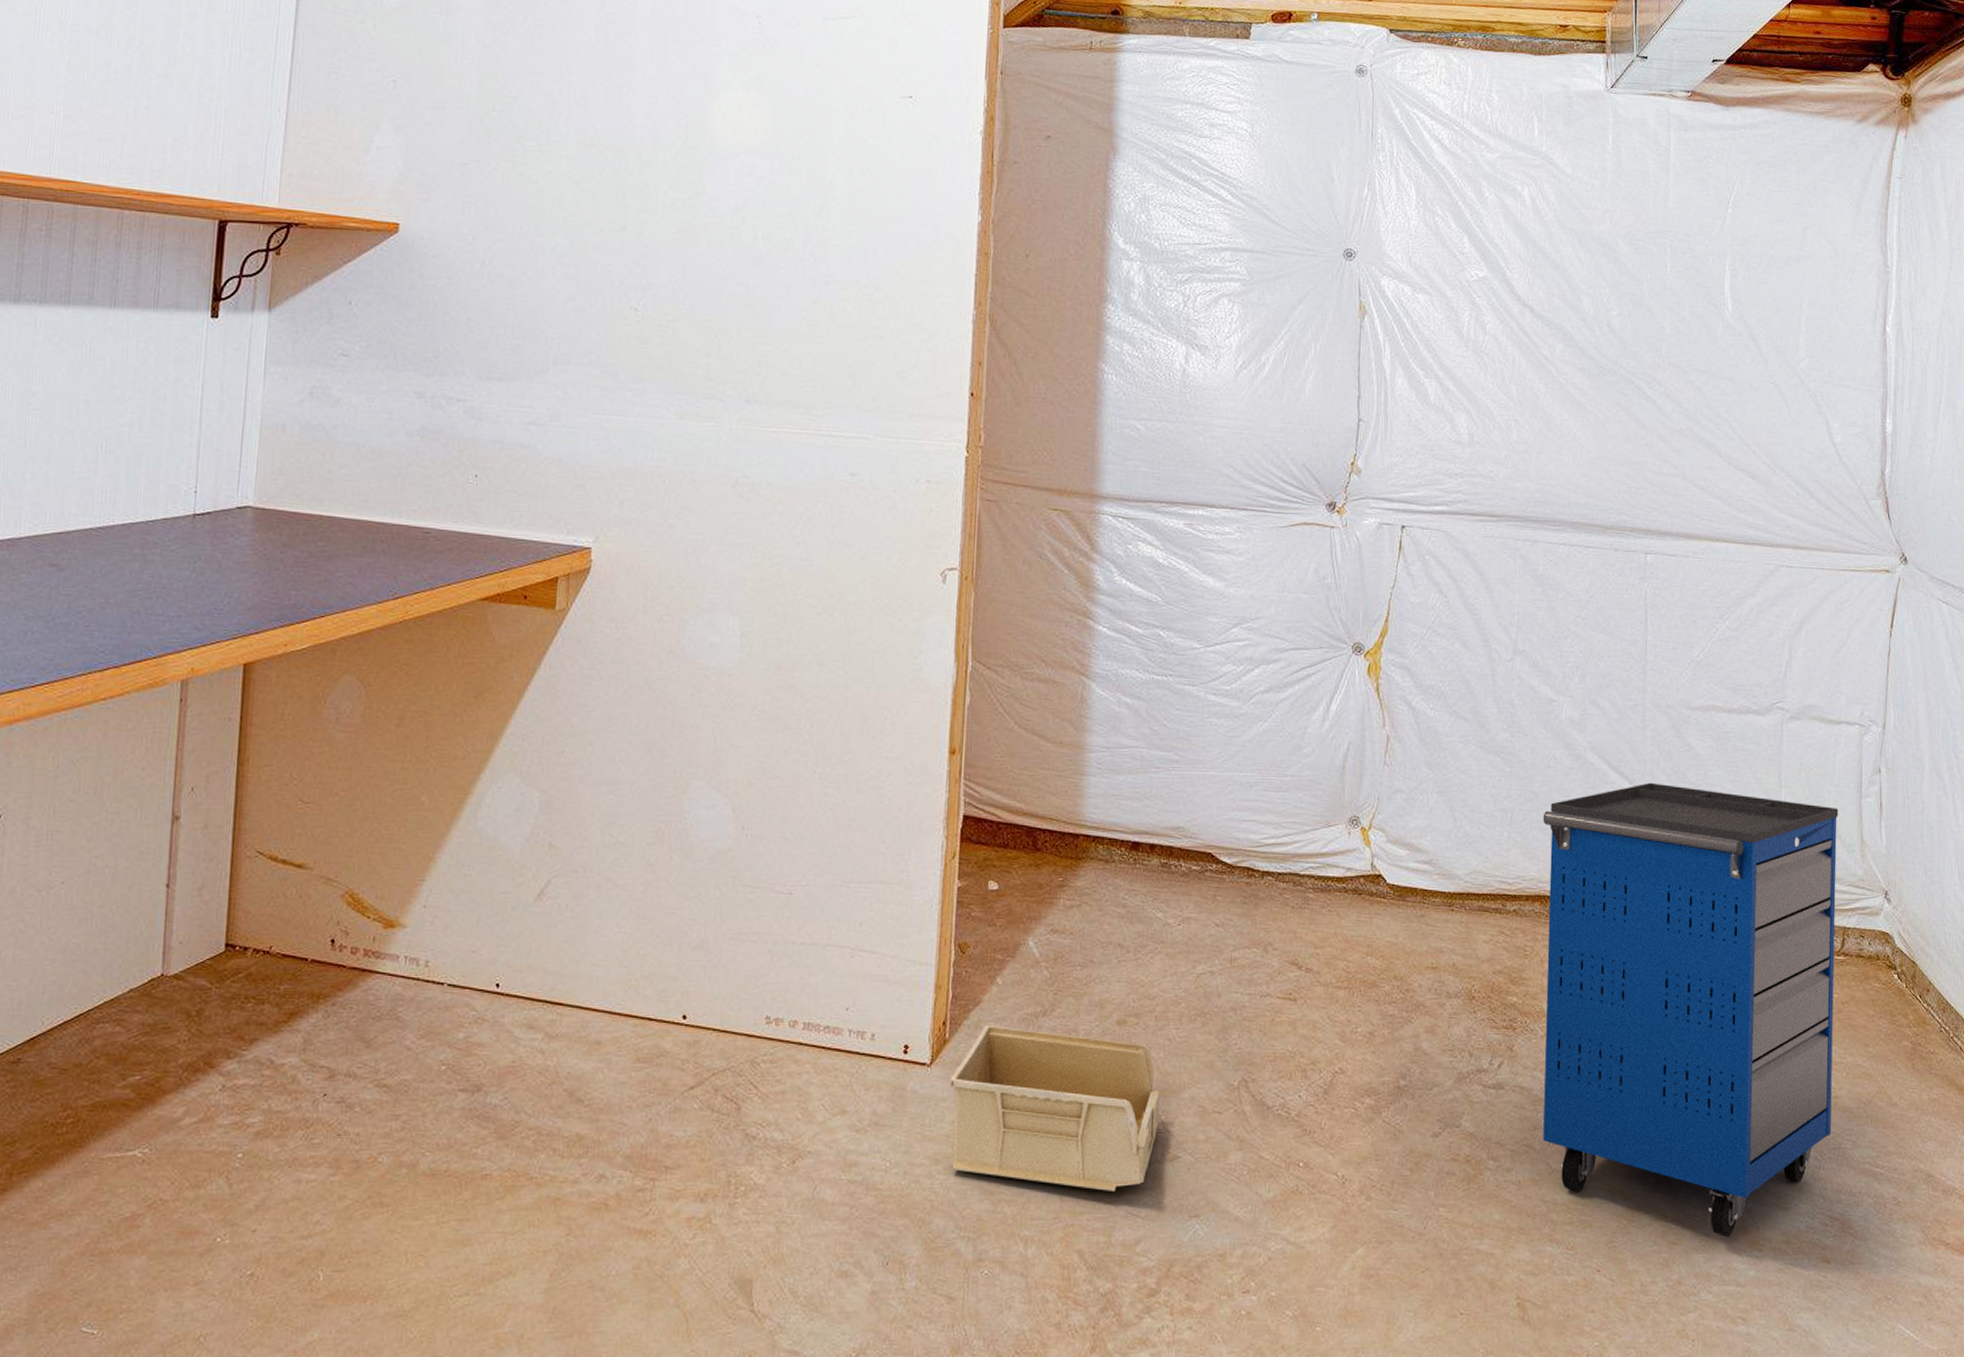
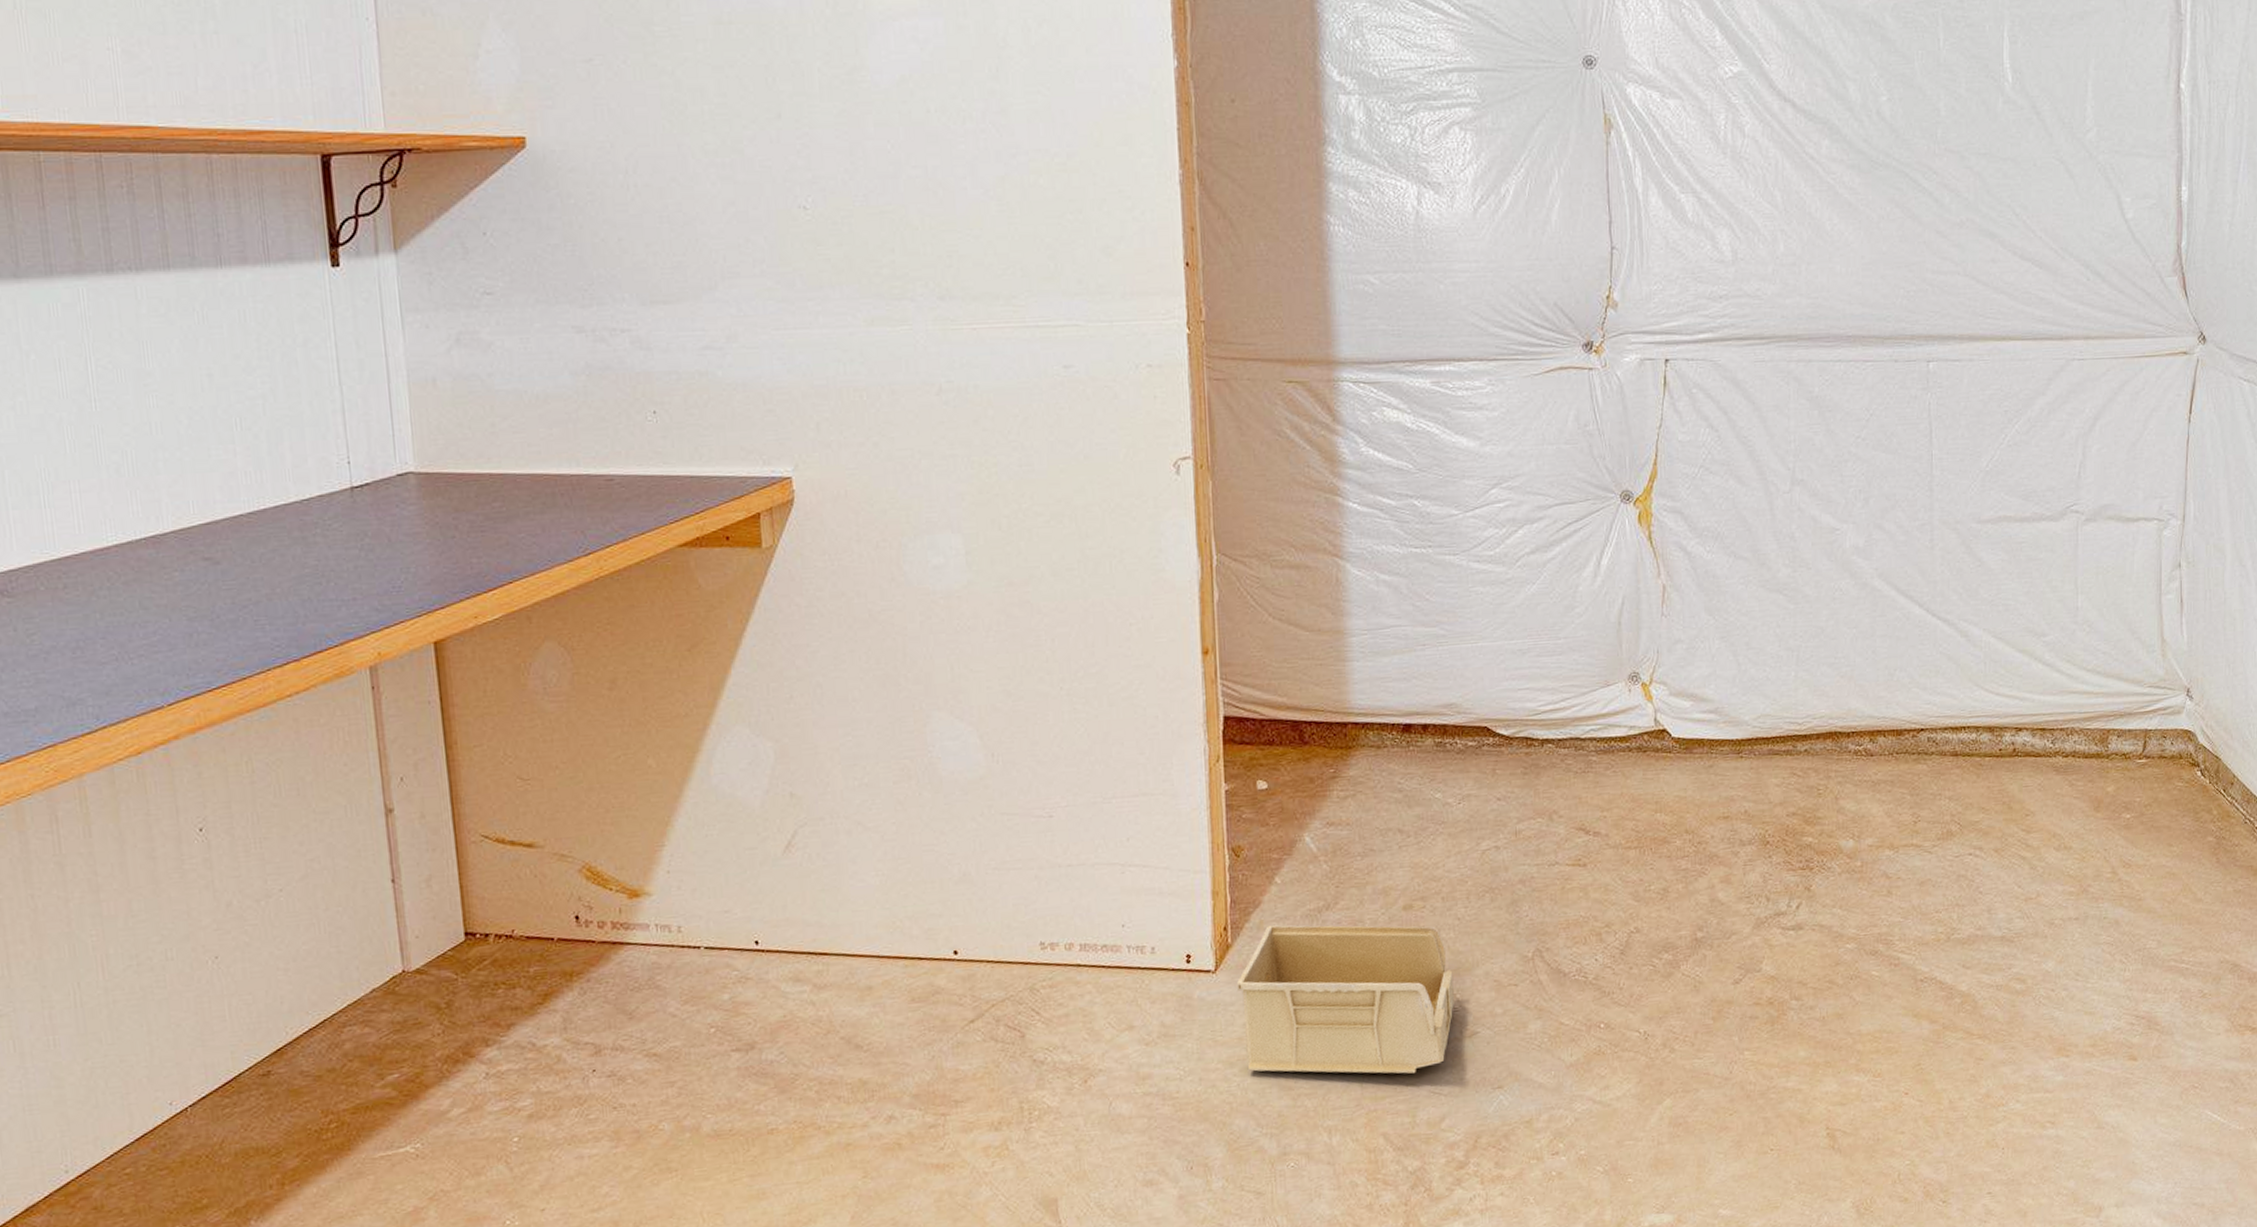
cabinet: present [1542,782,1839,1237] -> none [1830,603,2138,1047]

